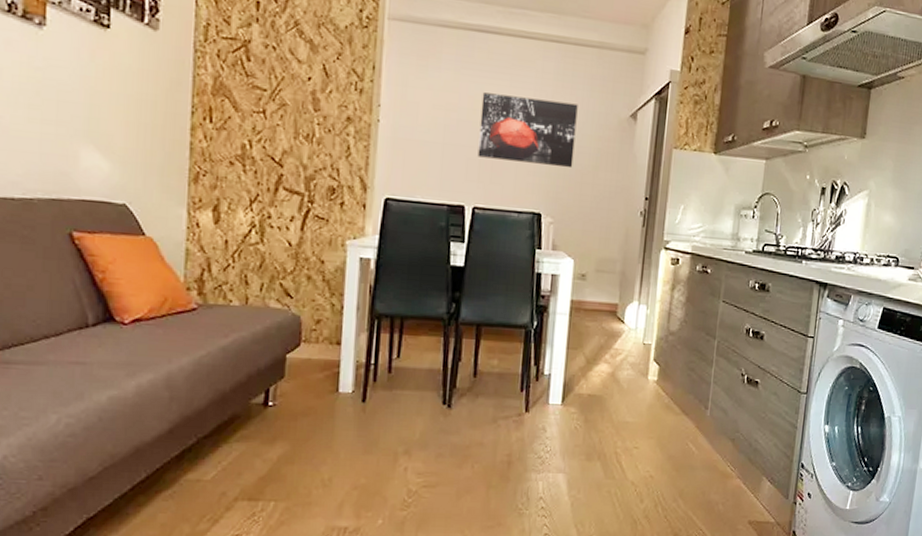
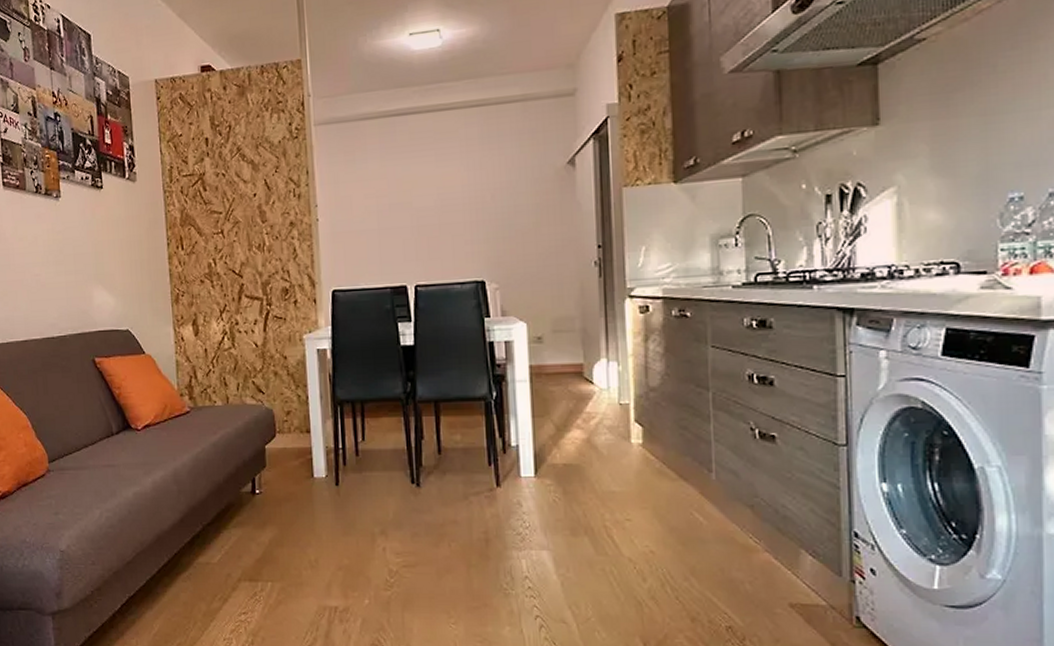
wall art: present [477,92,578,167] -> none [409,163,511,236]

